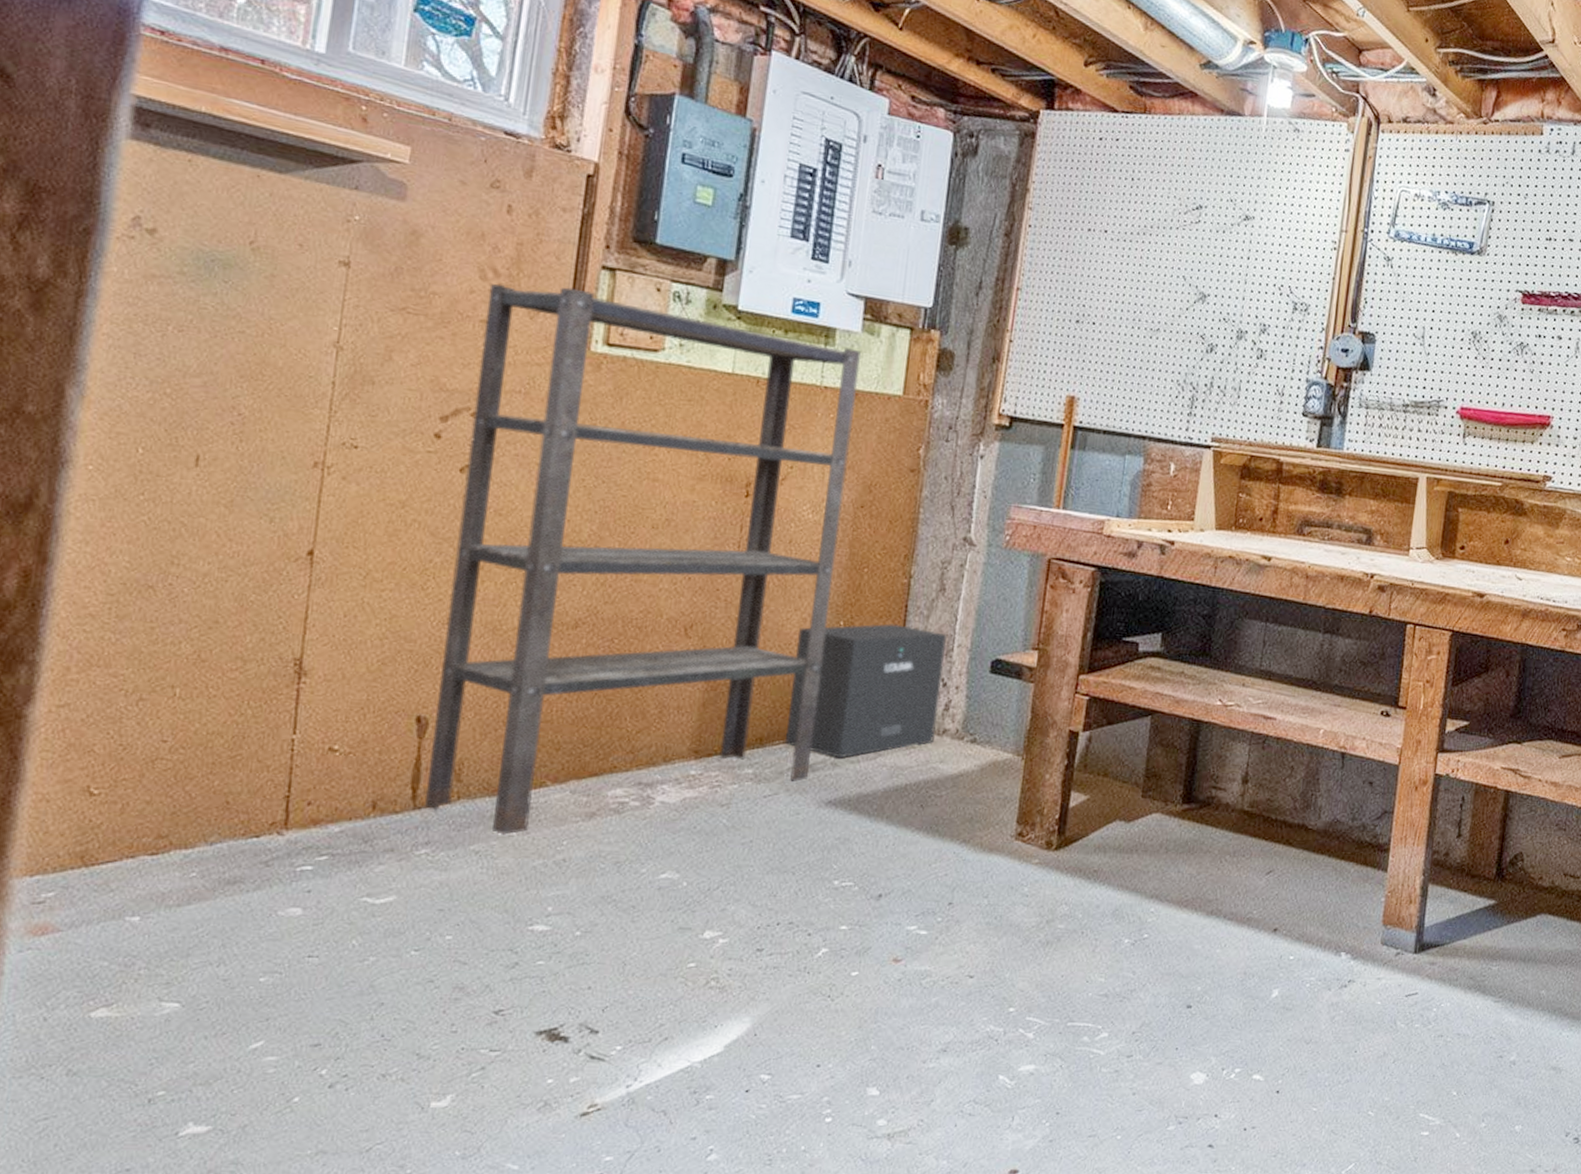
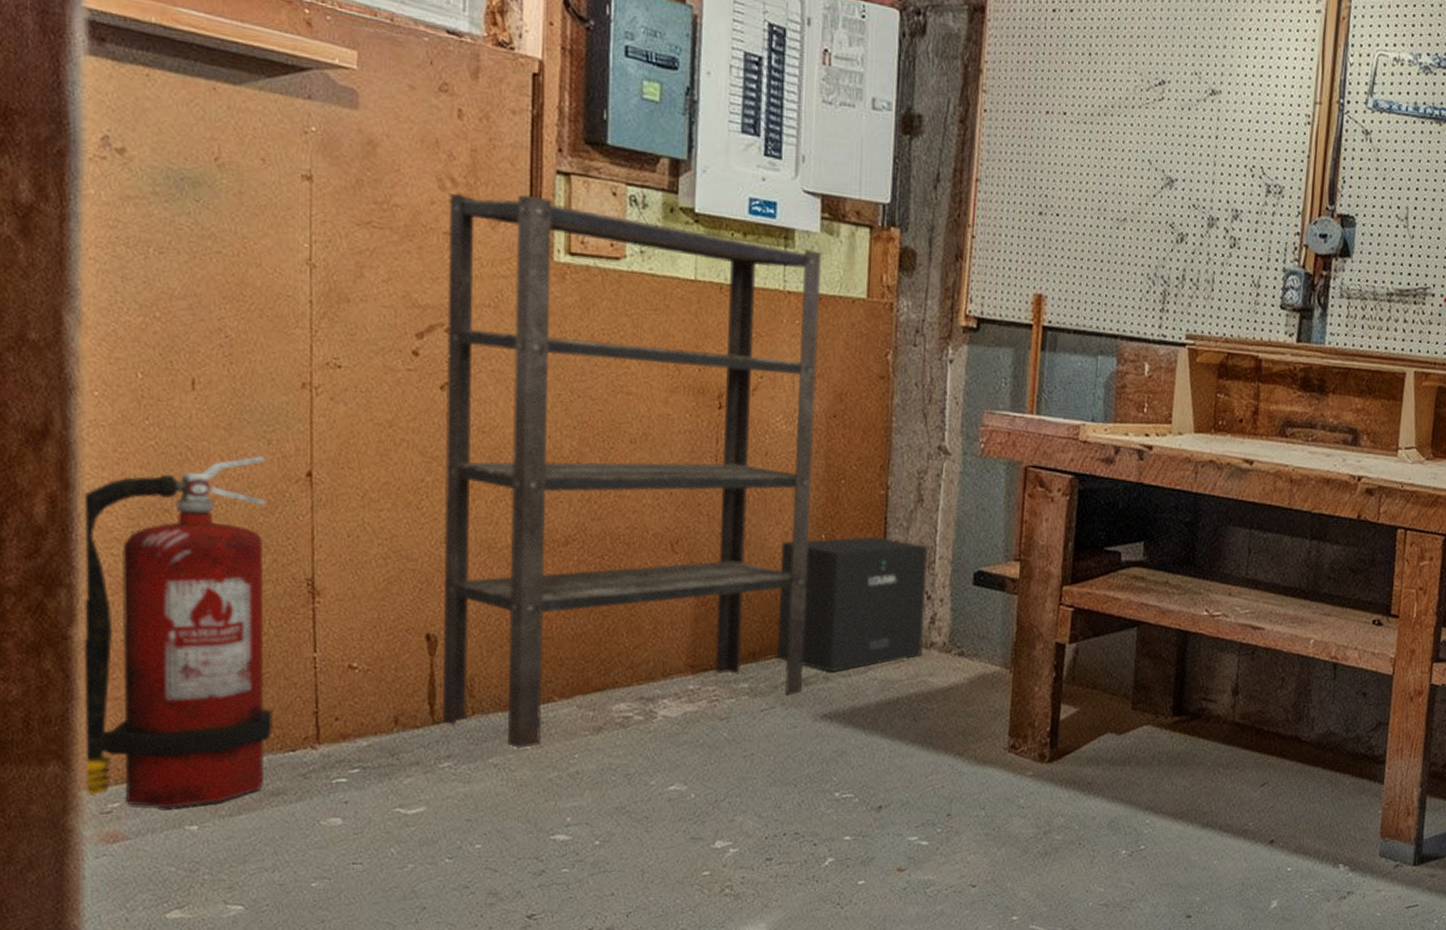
fire extinguisher: none [16,533,265,898] -> present [82,456,273,809]

